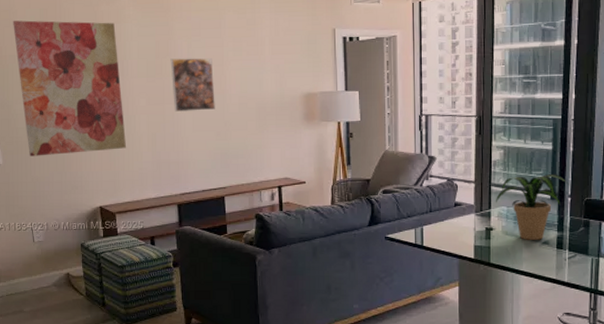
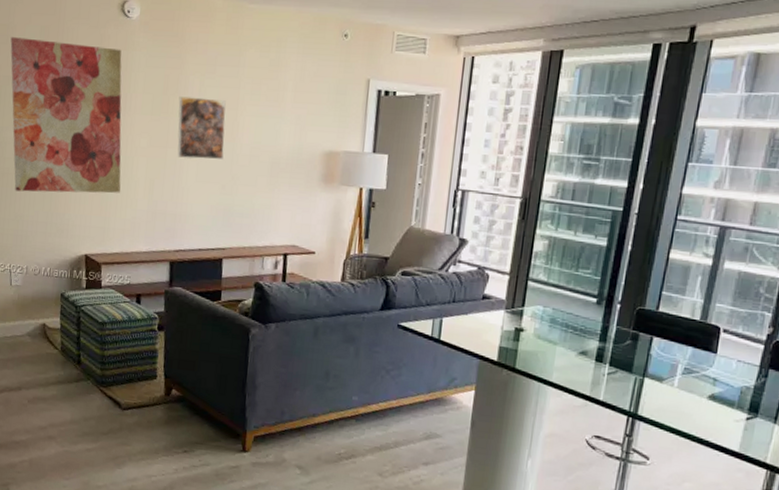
potted plant: present [495,174,569,240] -> none [530,272,621,349]

